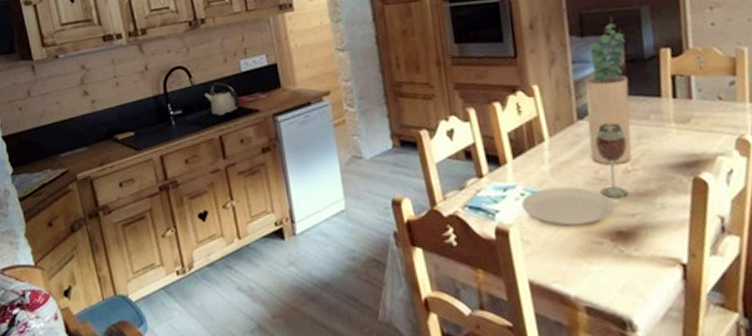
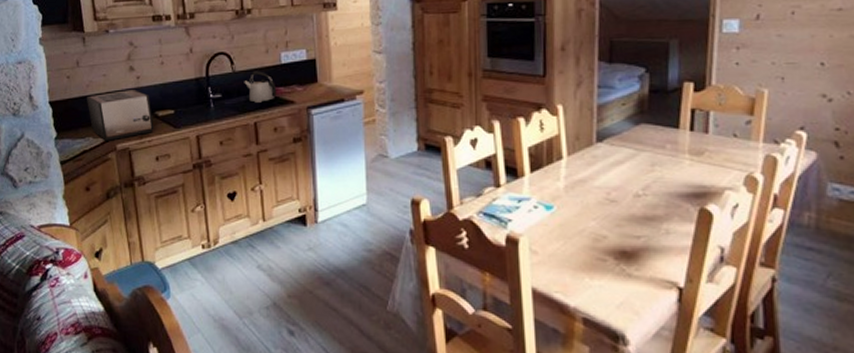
toaster: none [41,113,115,172] -> present [87,88,154,141]
plate: present [521,186,614,226] -> none [534,204,621,241]
vase: present [585,17,632,165] -> none [604,47,651,188]
wineglass: present [594,123,628,198] -> none [610,148,641,219]

